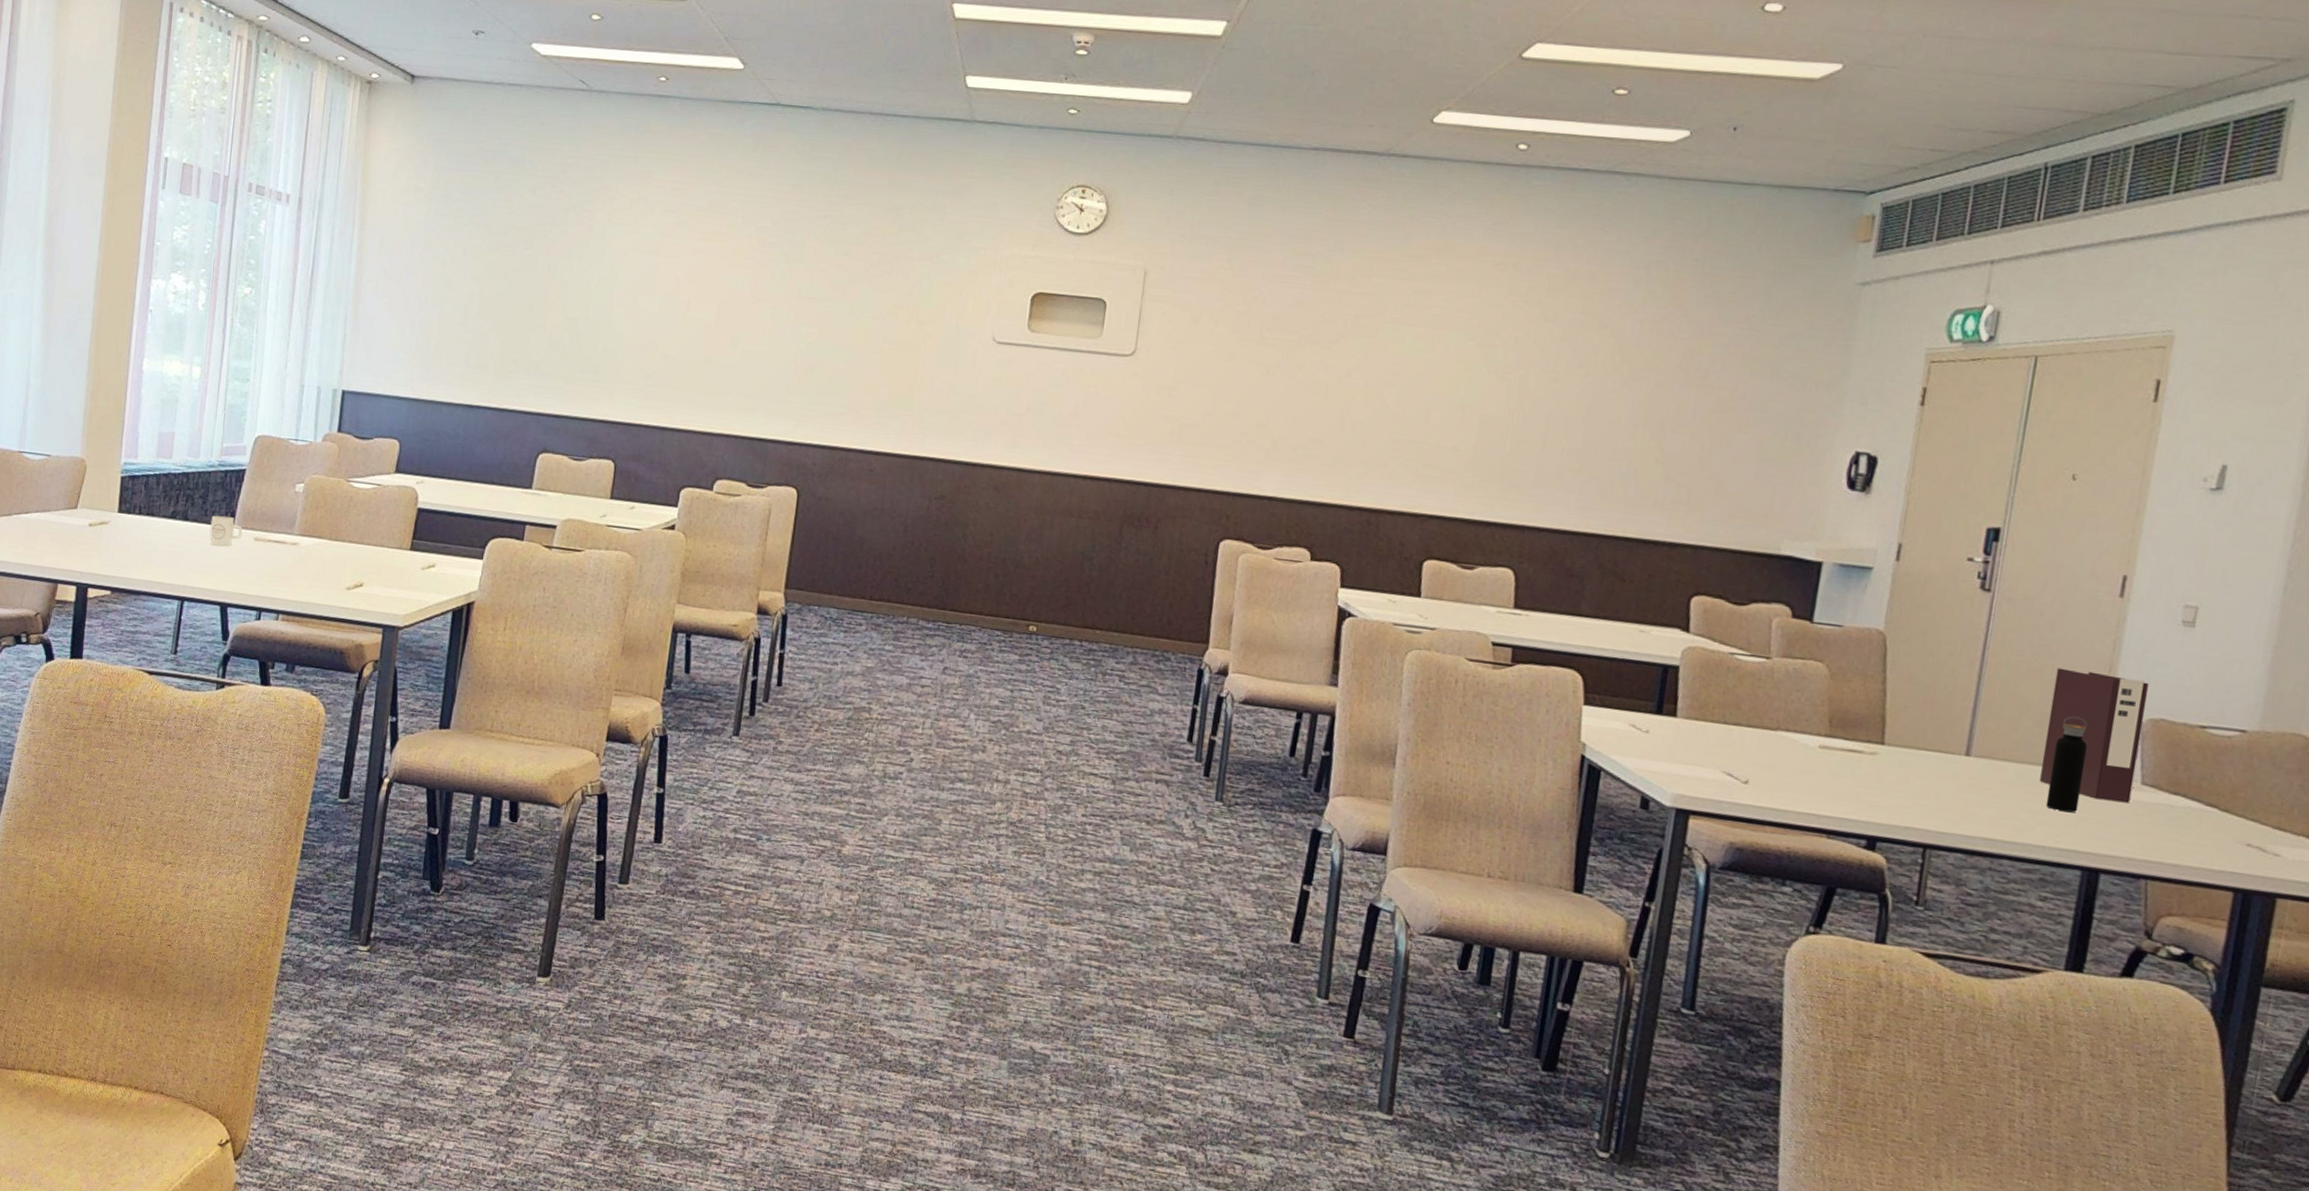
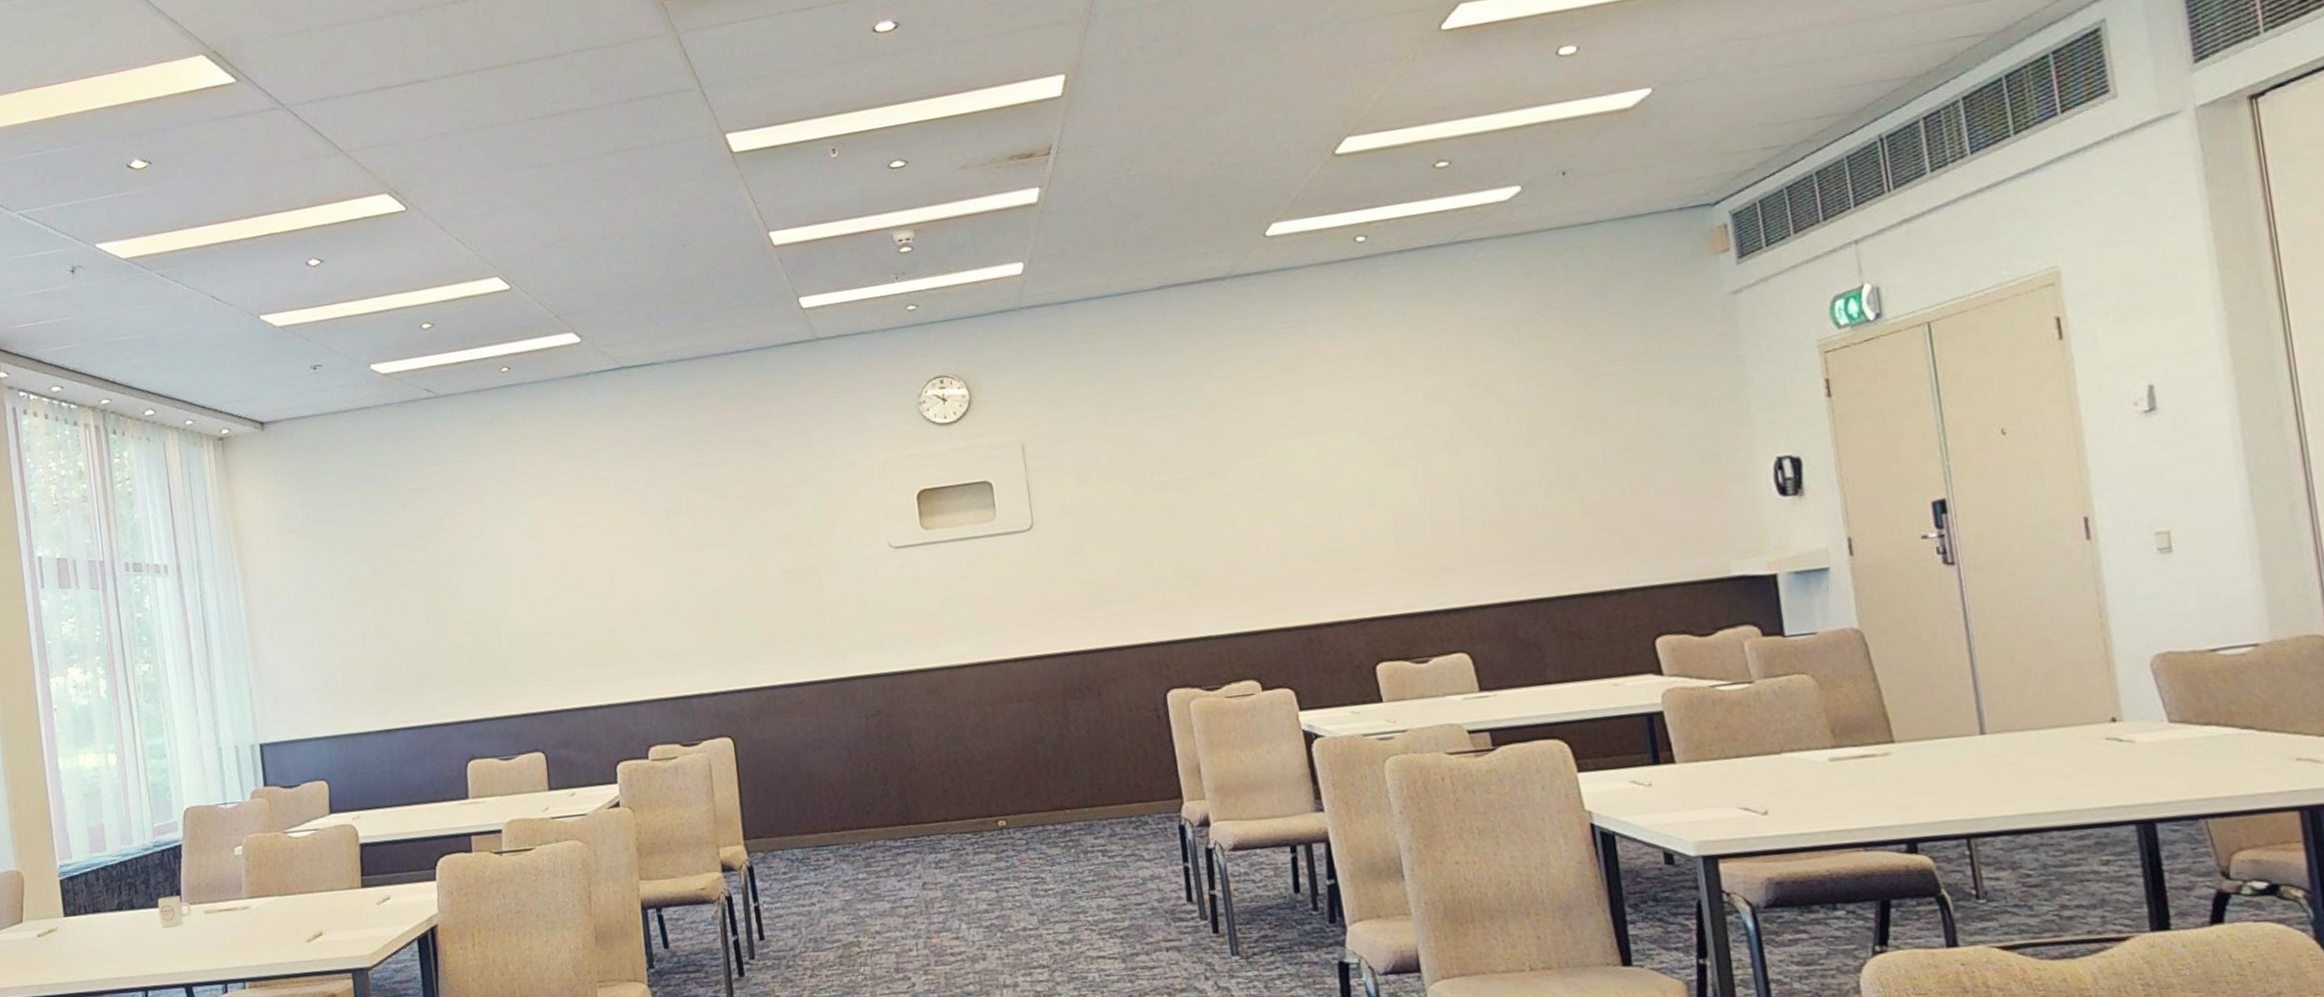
binder: present [2040,667,2149,804] -> none [2046,617,2163,749]
water bottle: present [2045,716,2088,812] -> none [2068,669,2113,769]

